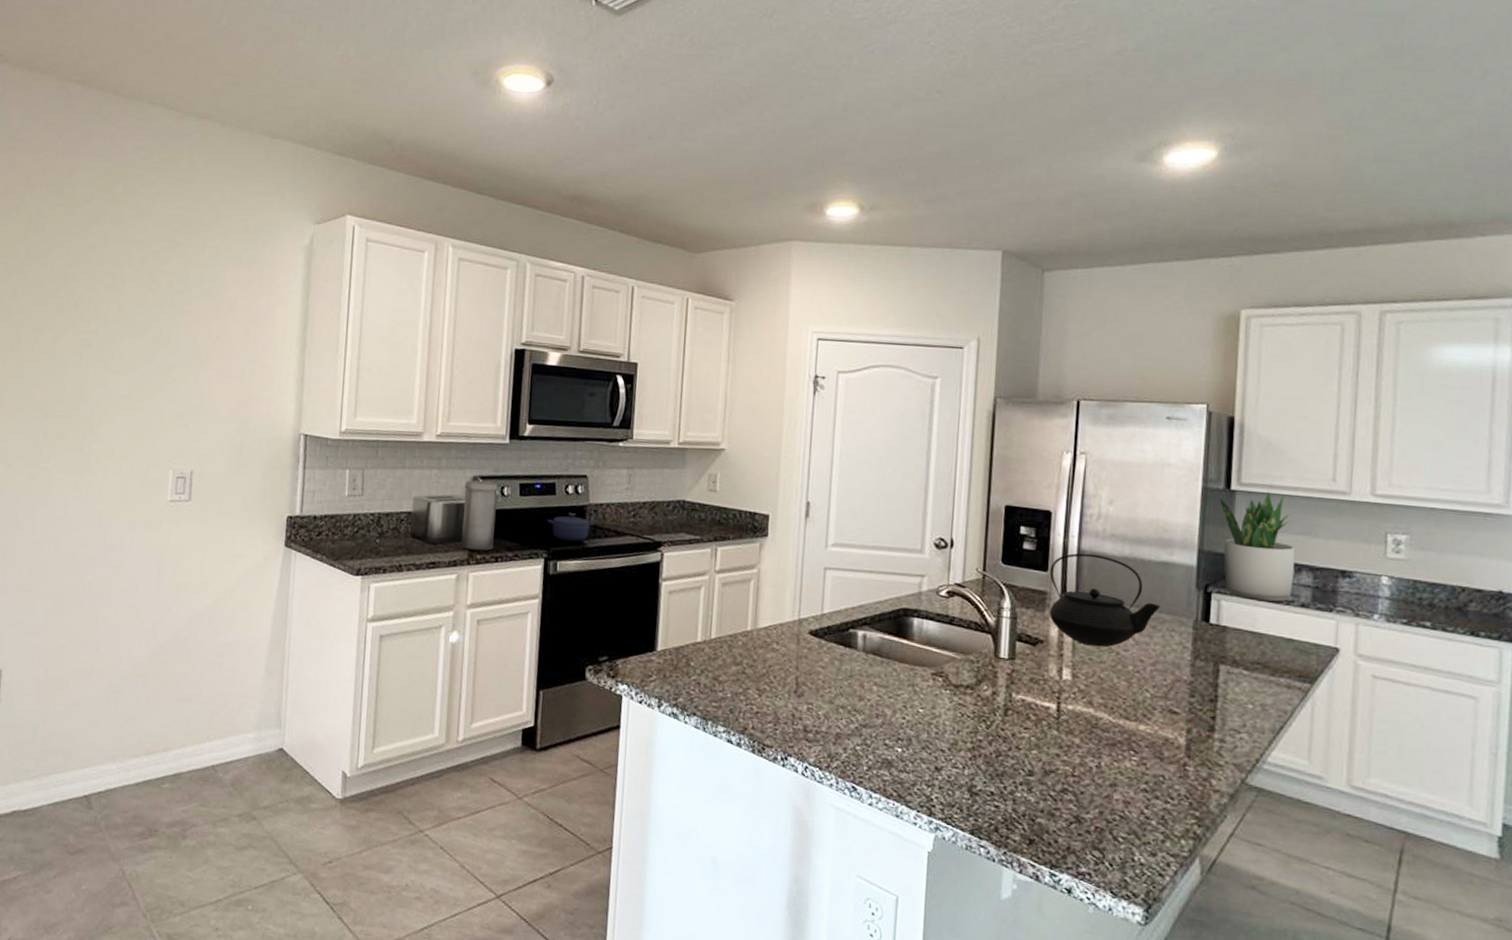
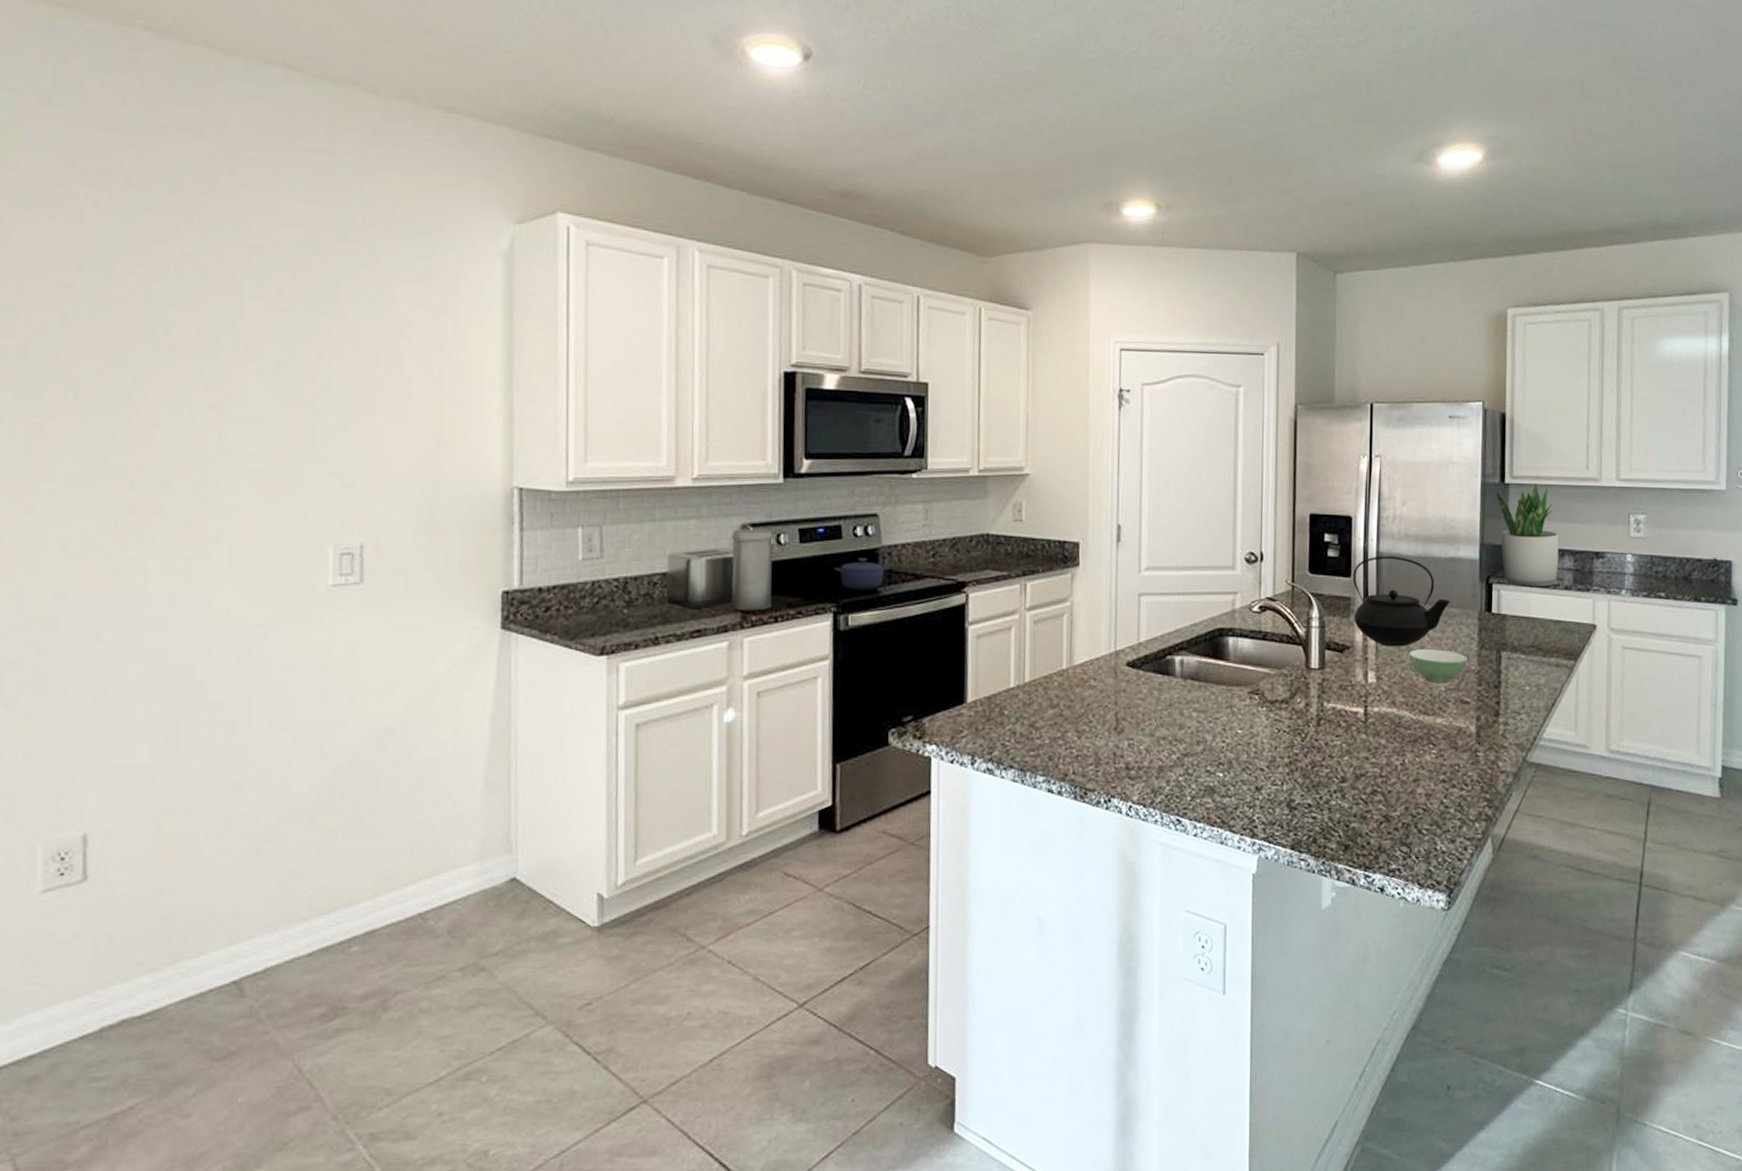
bowl: none [1109,651,1179,694] -> present [1408,648,1467,687]

